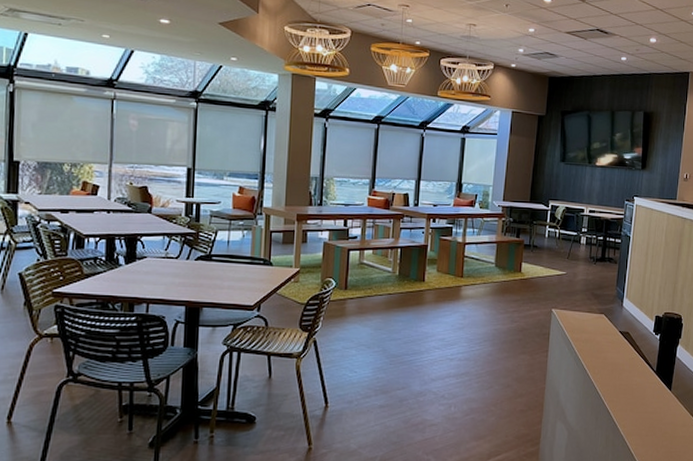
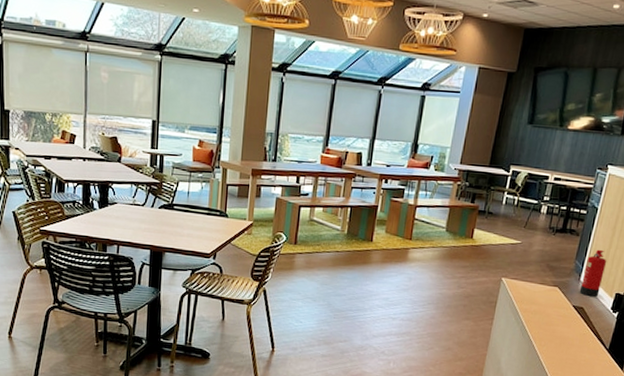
fire extinguisher: none [623,275,644,322] -> present [579,249,607,298]

